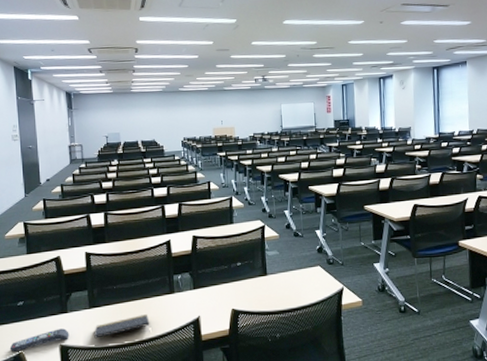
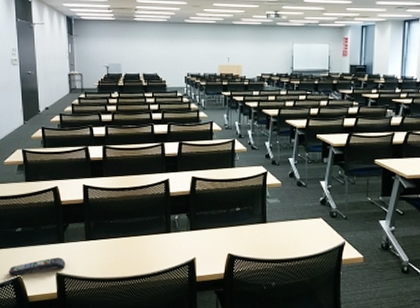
notepad: present [94,314,150,339] -> none [90,251,145,270]

